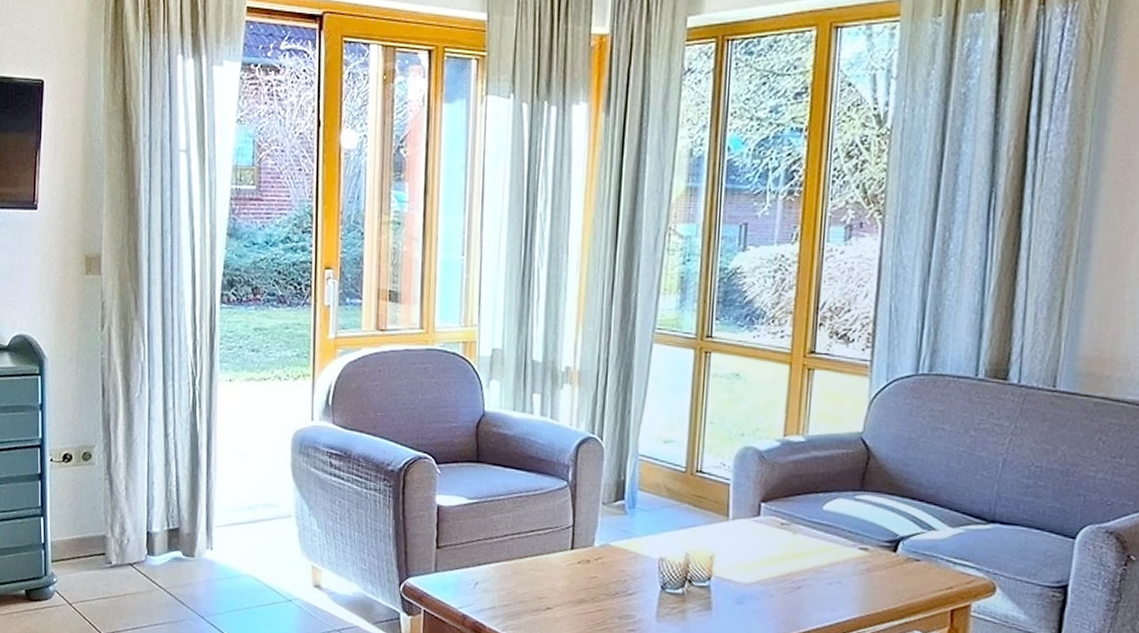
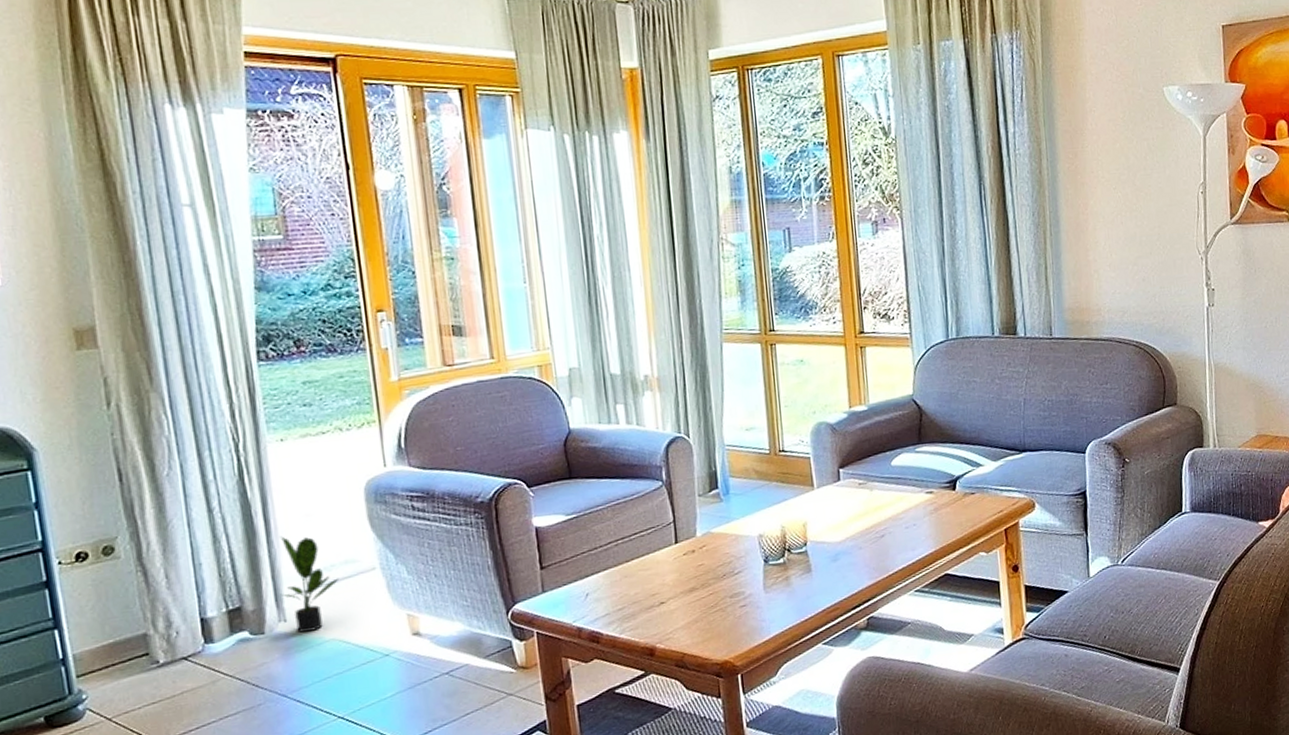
potted plant: none [210,470,260,564] -> present [279,536,340,633]

